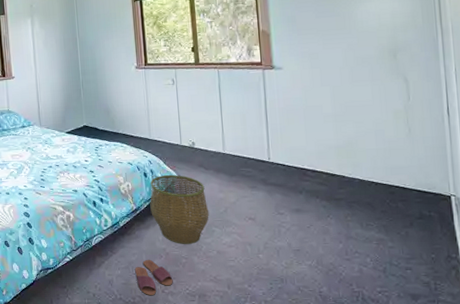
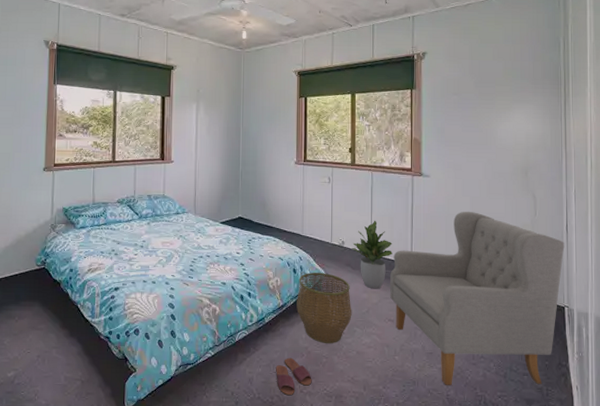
potted plant: none [201,118,248,188] -> present [350,220,392,289]
chair: none [247,101,447,282] -> present [390,211,565,385]

